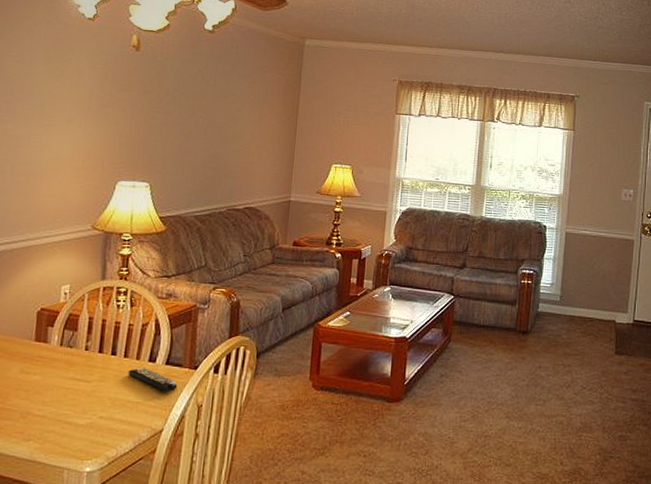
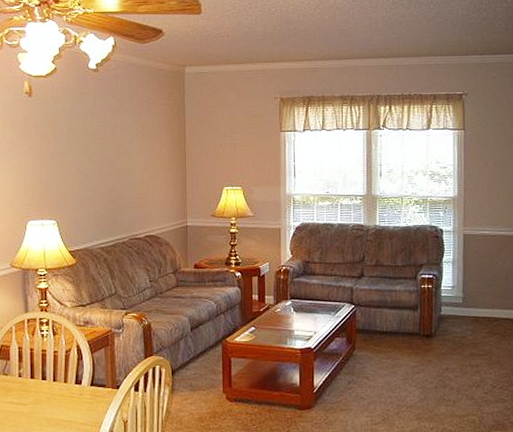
remote control: present [128,367,178,392] -> none [58,389,104,410]

